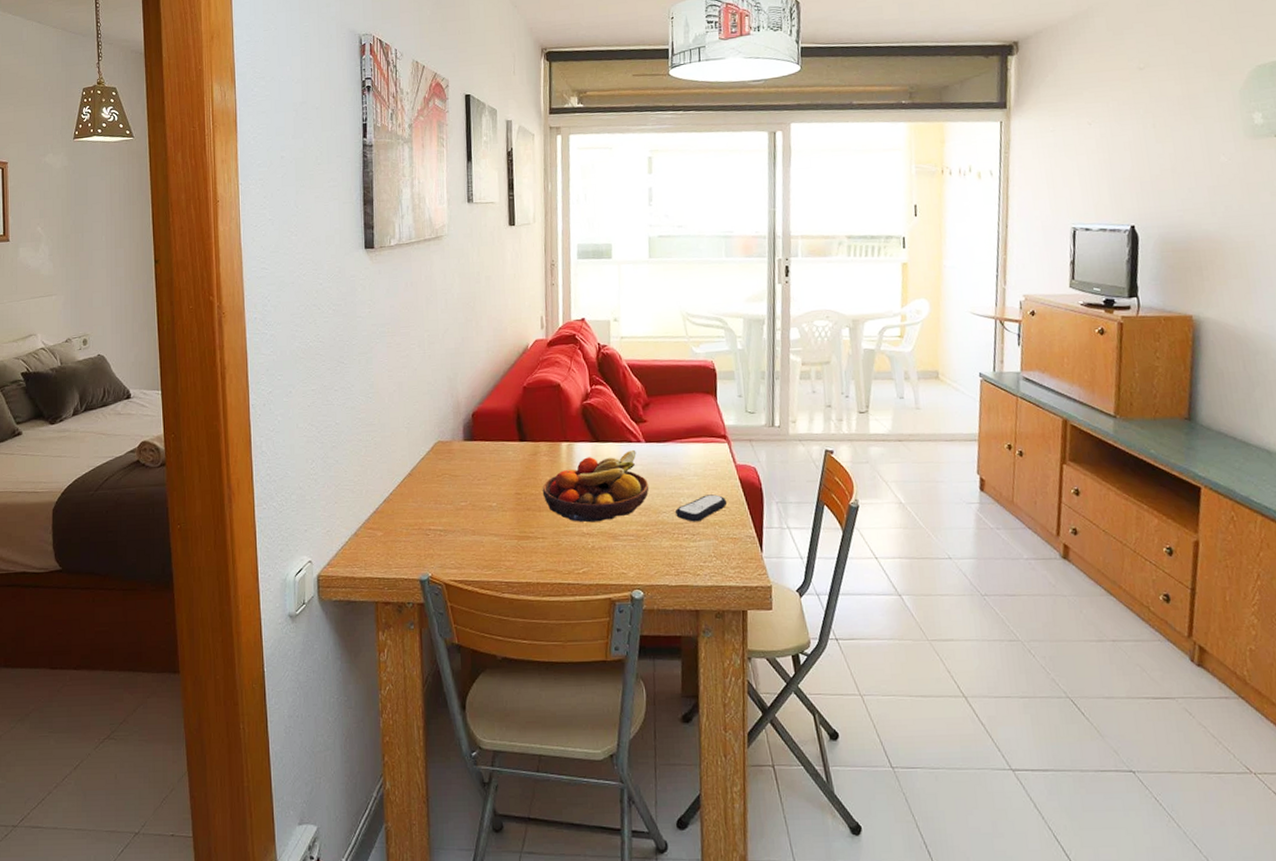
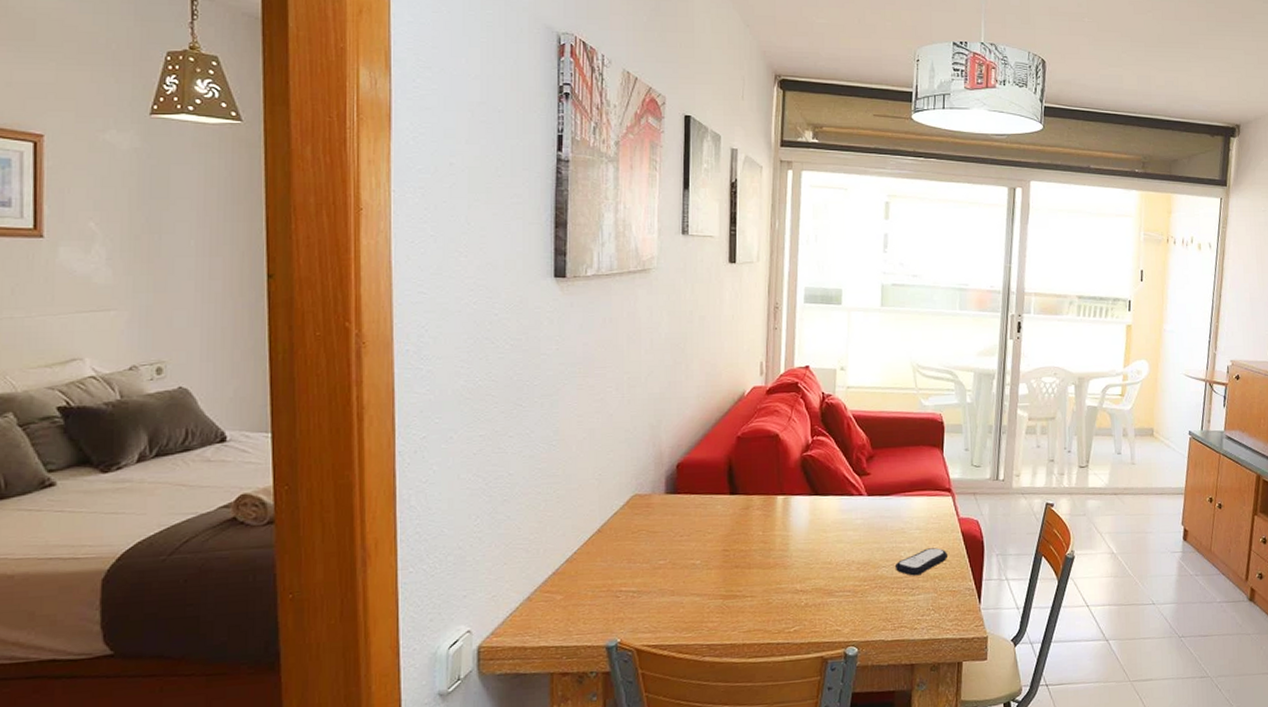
fruit bowl: present [542,450,649,523] -> none [753,504,869,579]

